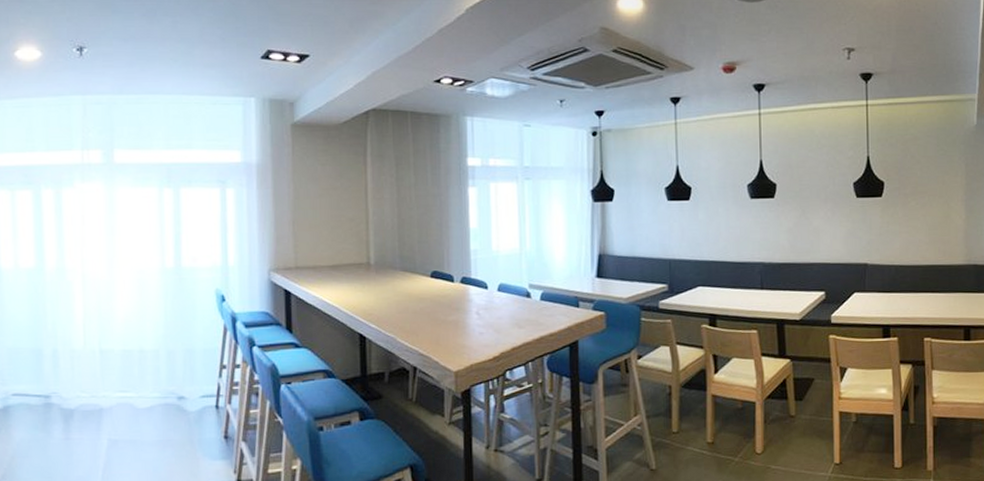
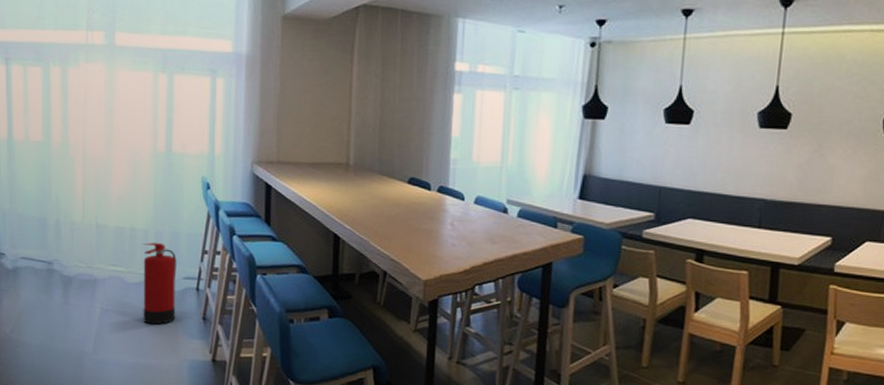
fire extinguisher: none [153,363,193,450] -> present [142,242,177,325]

